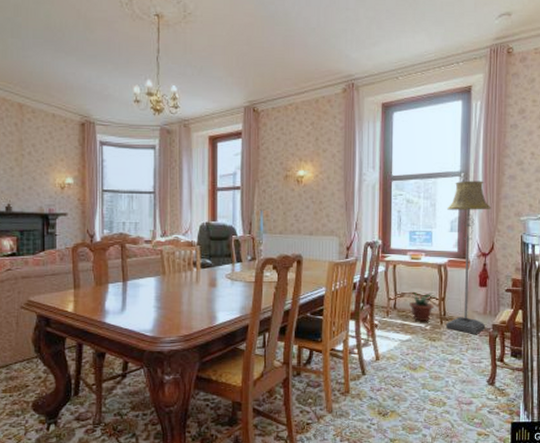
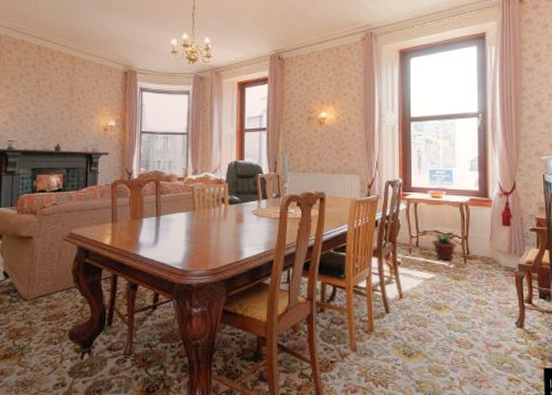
floor lamp: present [446,180,492,334] -> none [465,121,512,274]

